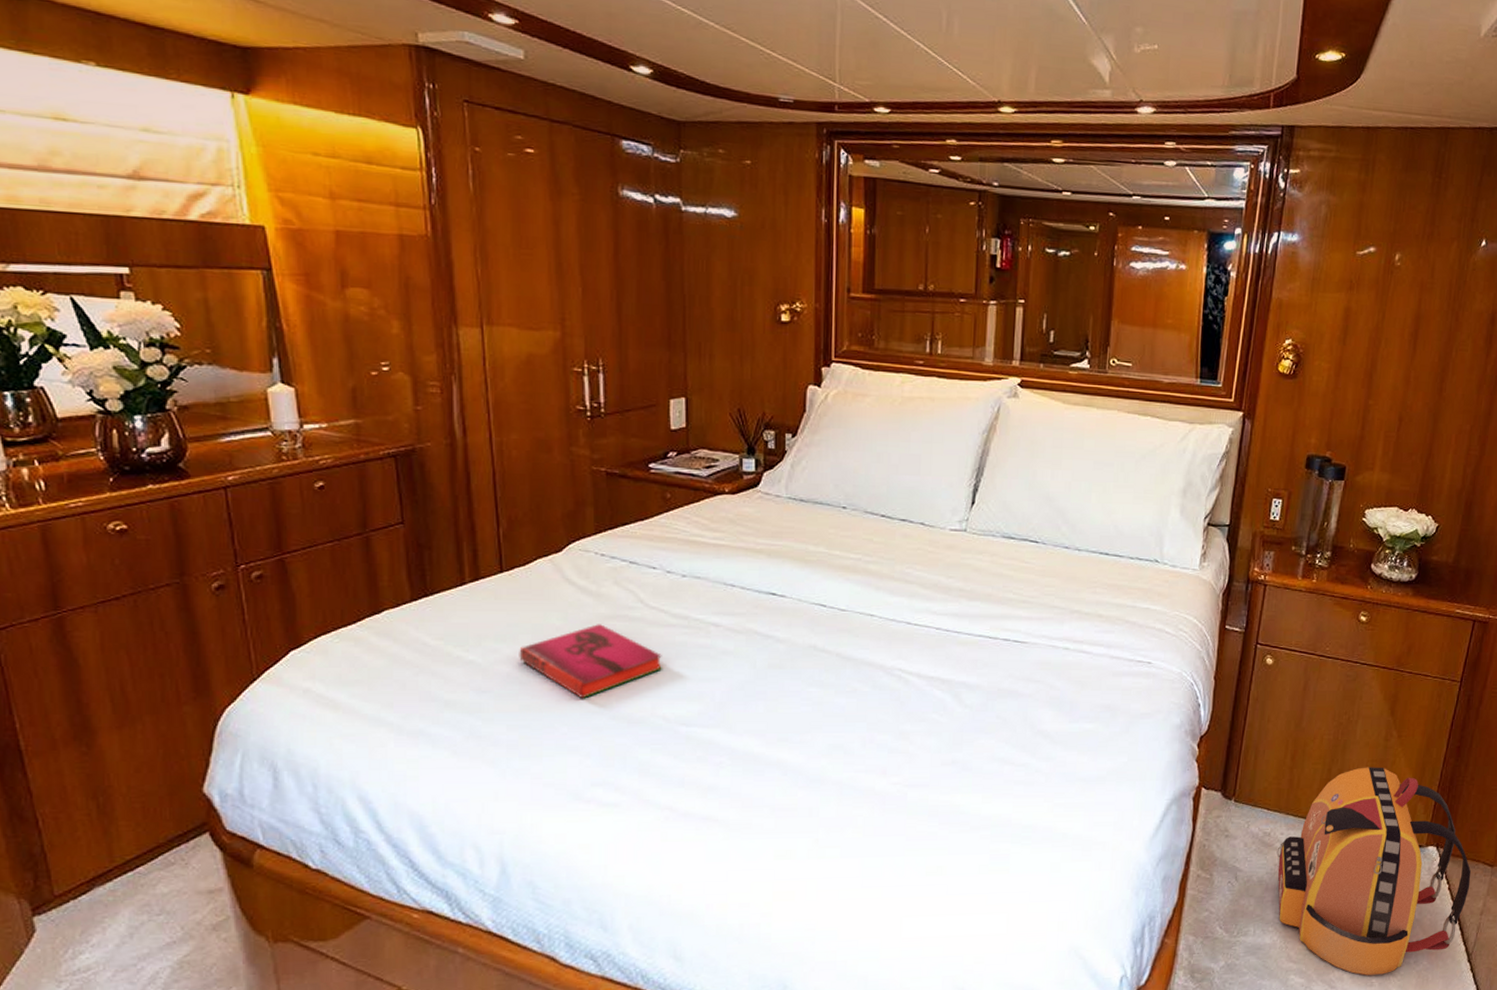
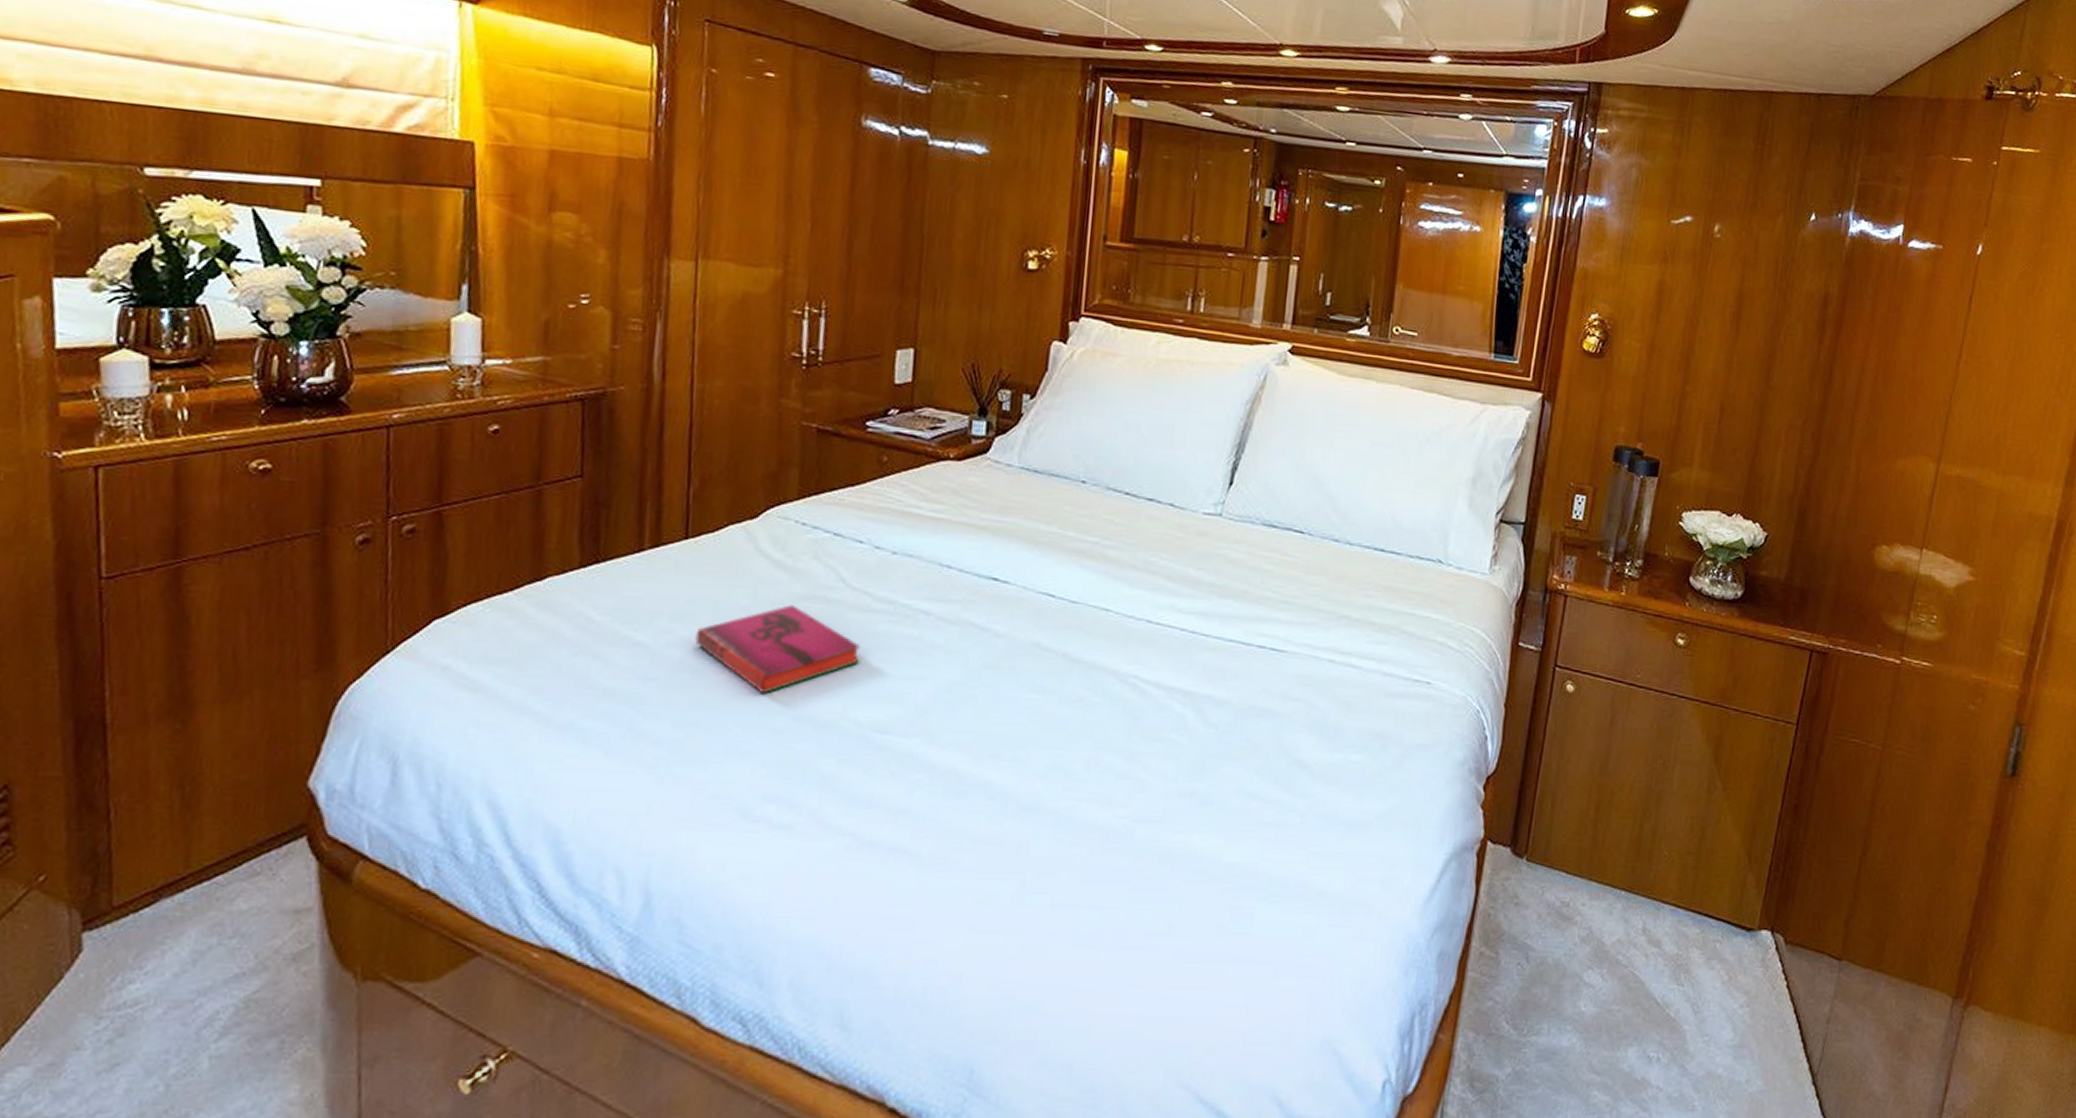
backpack: present [1276,767,1472,976] -> none [1577,825,1815,1096]

